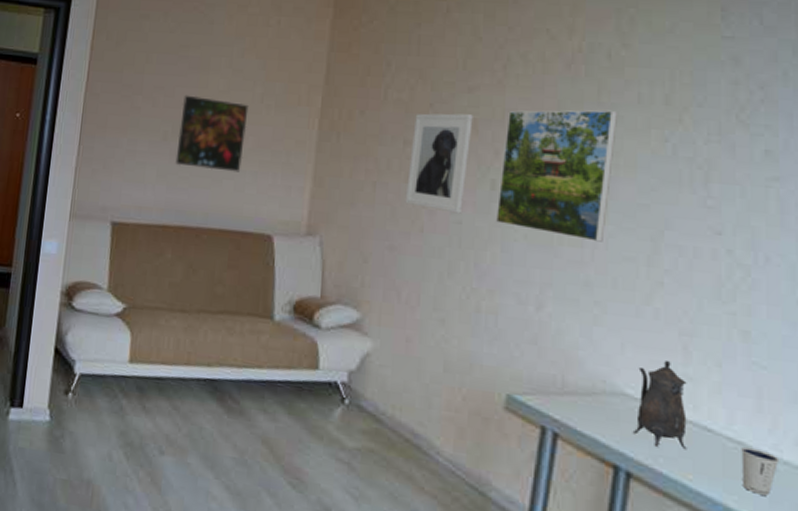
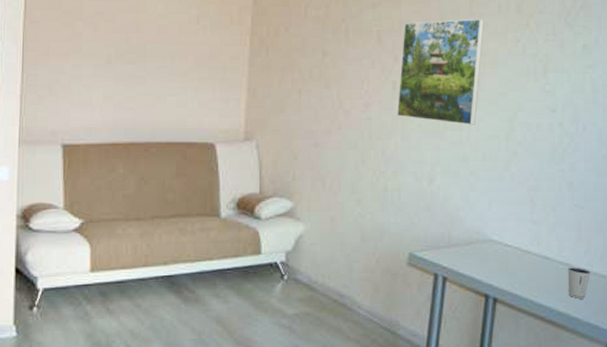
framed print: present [175,95,249,172] -> none [120,19,186,89]
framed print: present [405,113,473,214] -> none [325,27,377,111]
teapot: present [632,360,687,450] -> none [497,210,533,277]

